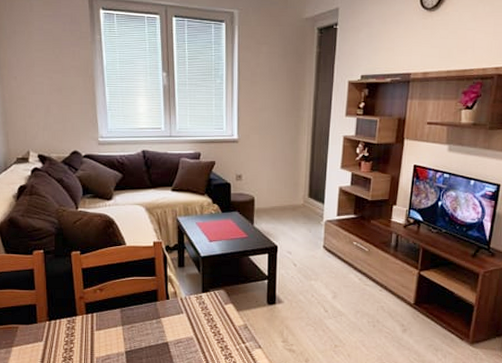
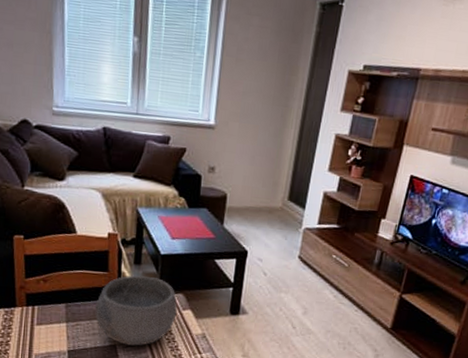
bowl: none [147,276,220,342] -> present [95,275,178,346]

